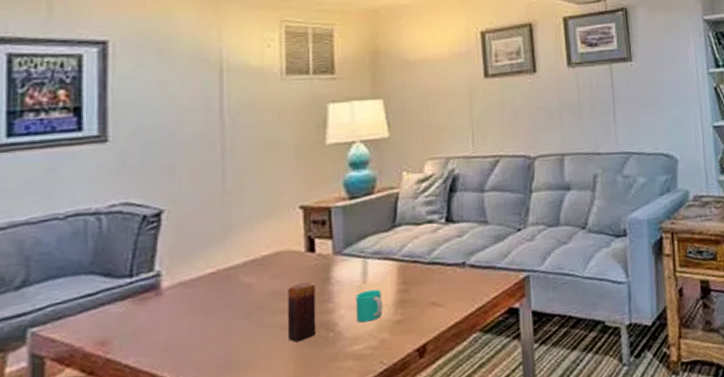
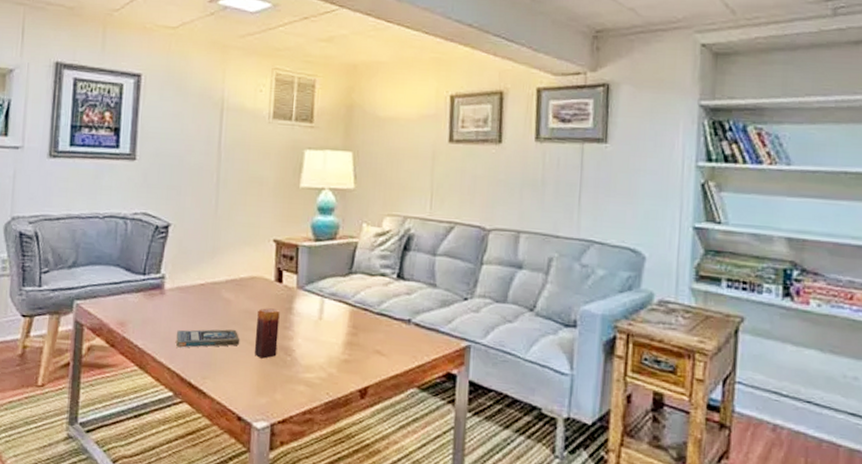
book: none [182,316,269,355] -> present [176,329,240,348]
cup: present [355,289,383,323] -> none [310,326,334,355]

